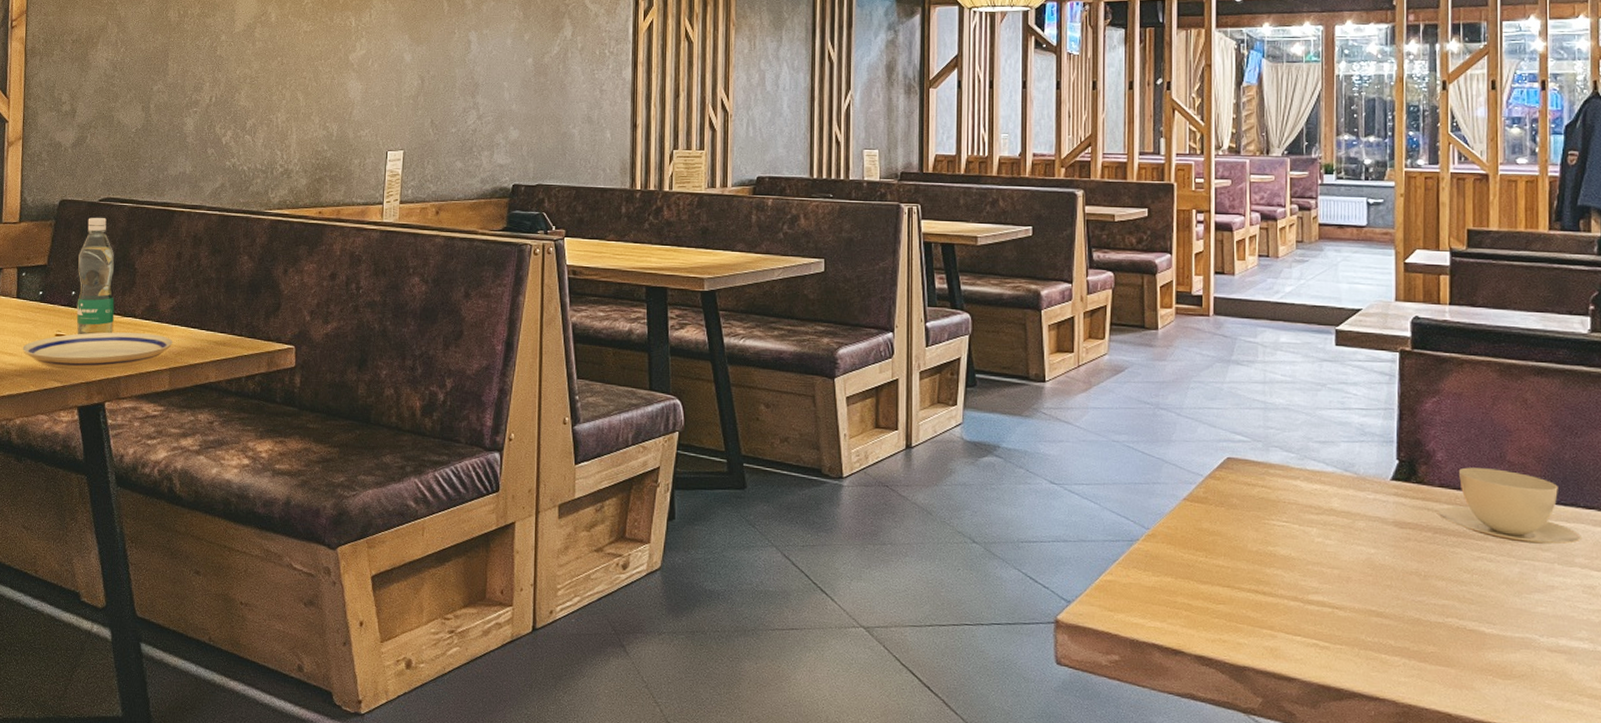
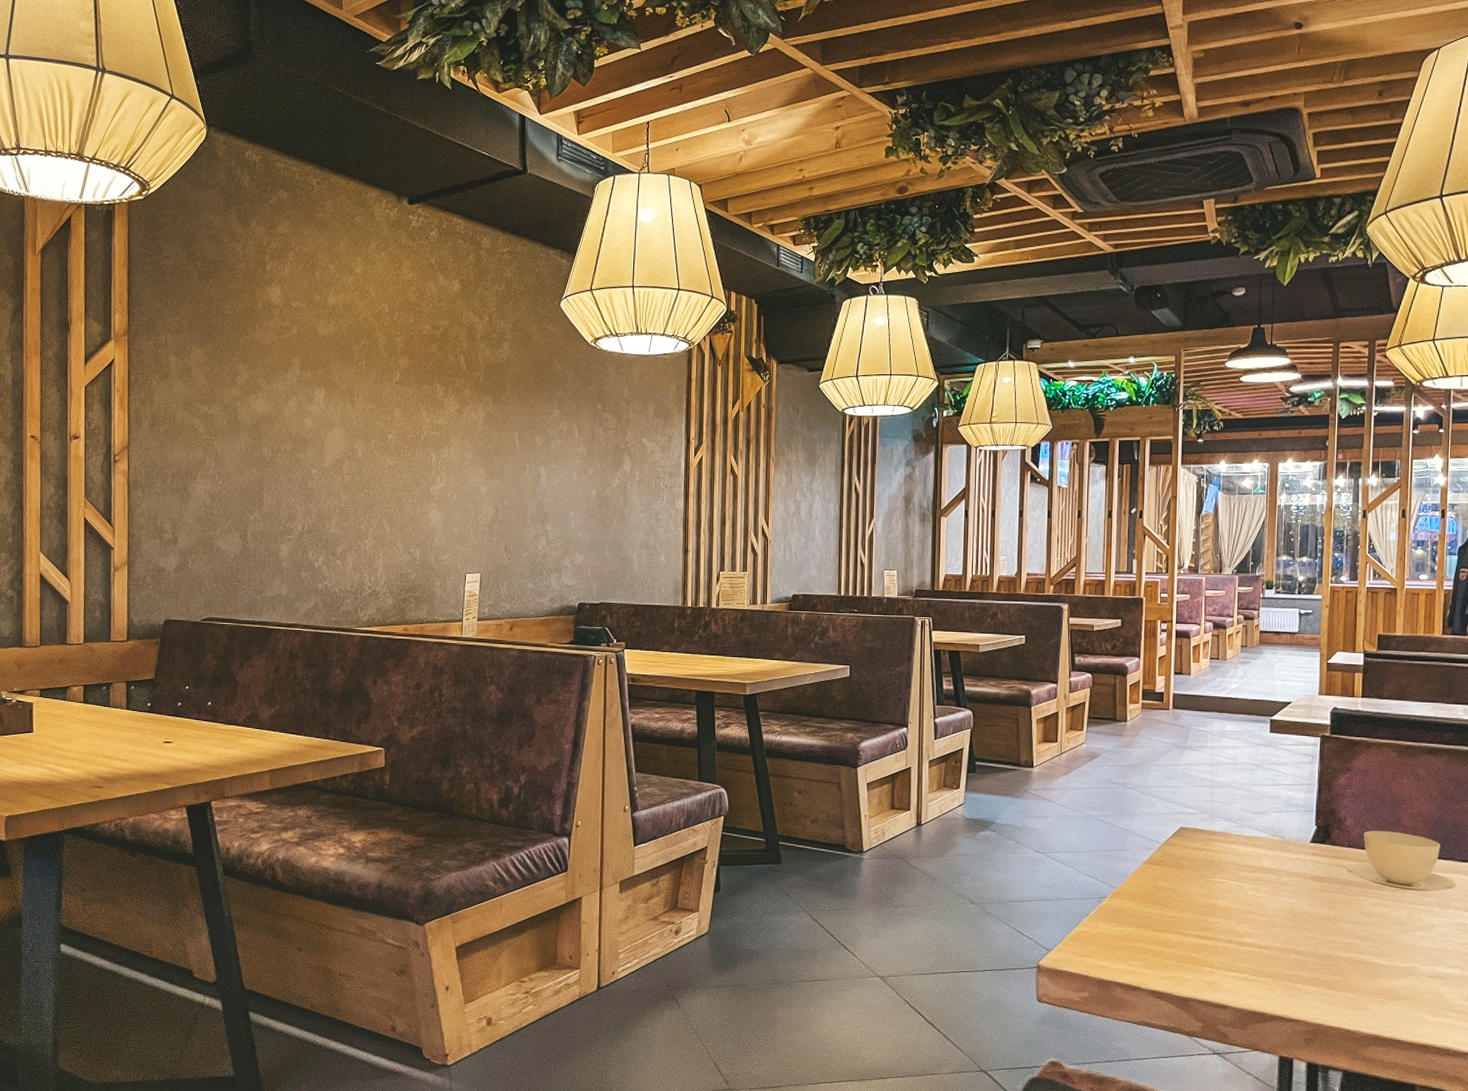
plate: present [22,332,172,370] -> none [133,738,272,773]
bottle: present [76,218,115,335] -> none [183,636,218,742]

